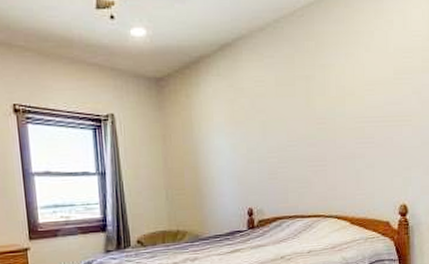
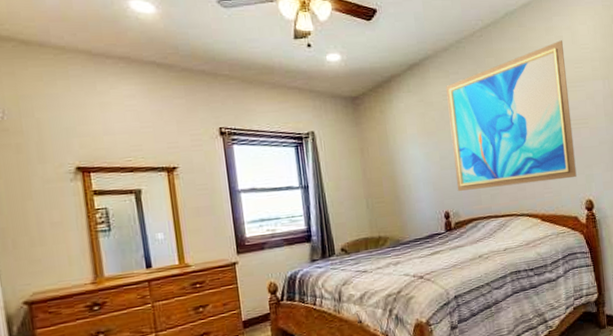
wall art: none [259,25,393,187] -> present [446,40,577,191]

